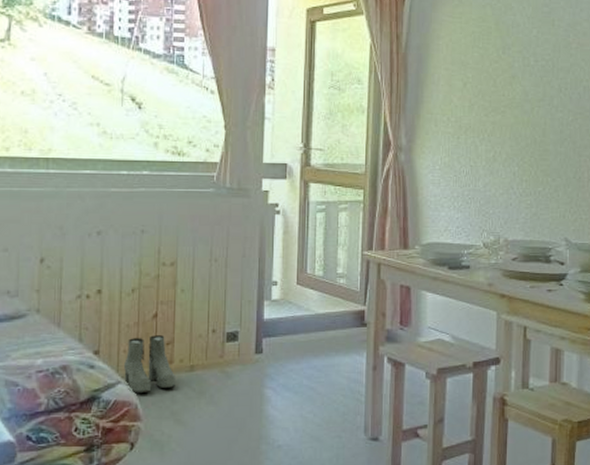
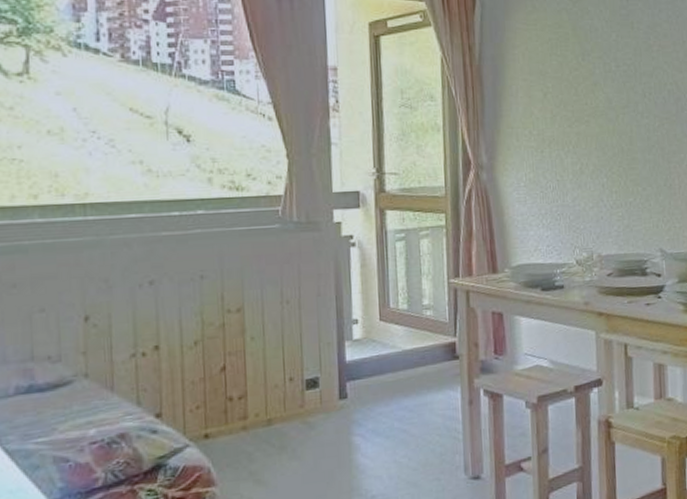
boots: present [124,335,175,394] -> none [192,389,252,456]

